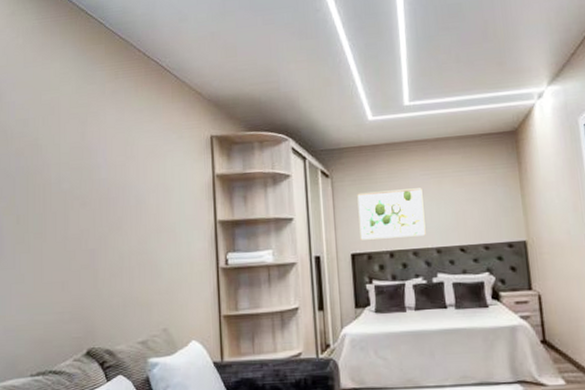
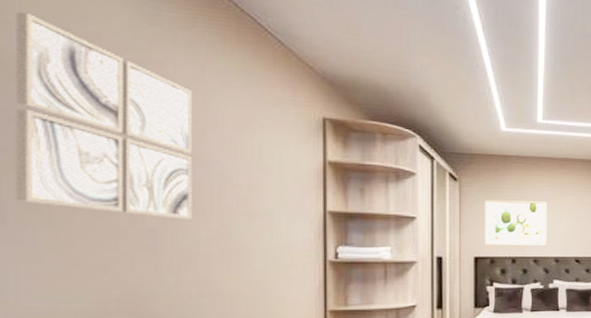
wall art: none [11,93,118,240] -> present [15,12,192,220]

